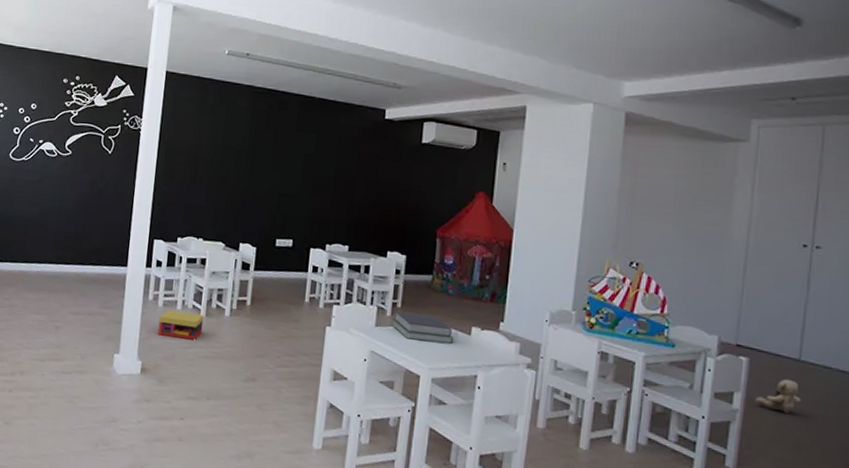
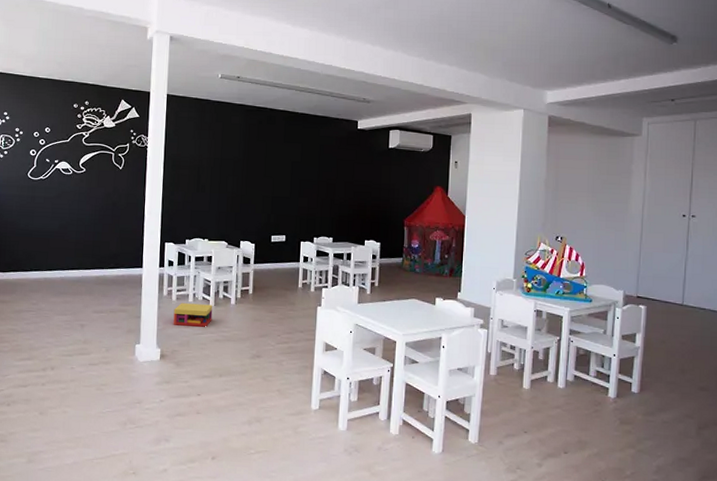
book: present [392,311,454,345] -> none [371,289,422,314]
teddy bear: present [754,378,801,414] -> none [651,320,684,347]

